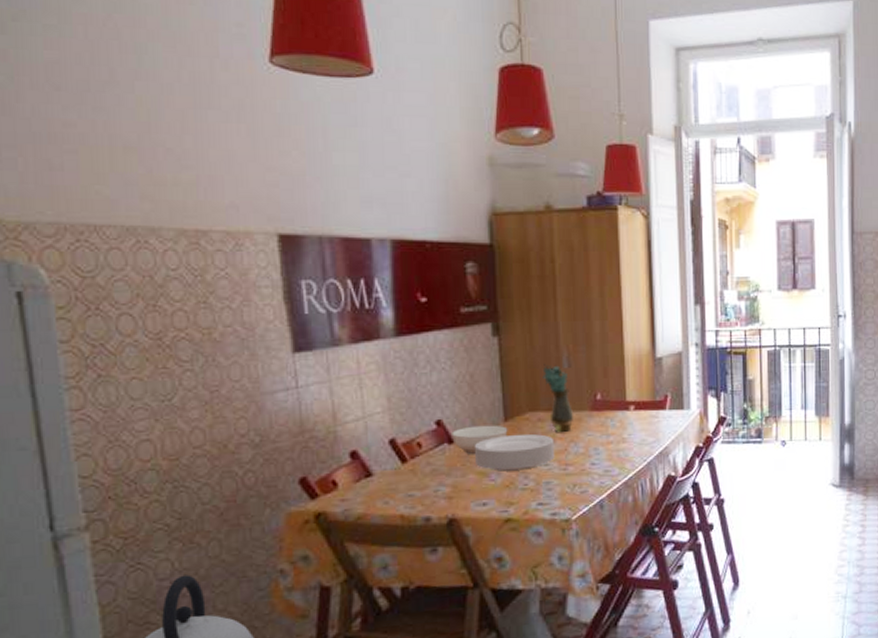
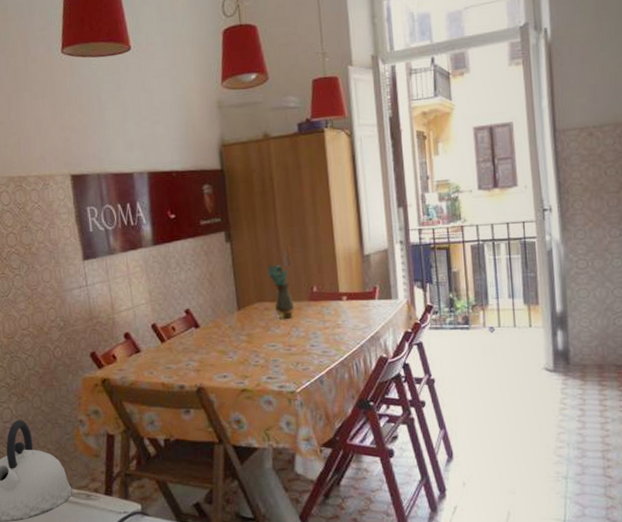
bowl: present [452,425,508,455] -> none [197,313,241,337]
plate: present [474,433,555,471] -> none [215,320,280,351]

